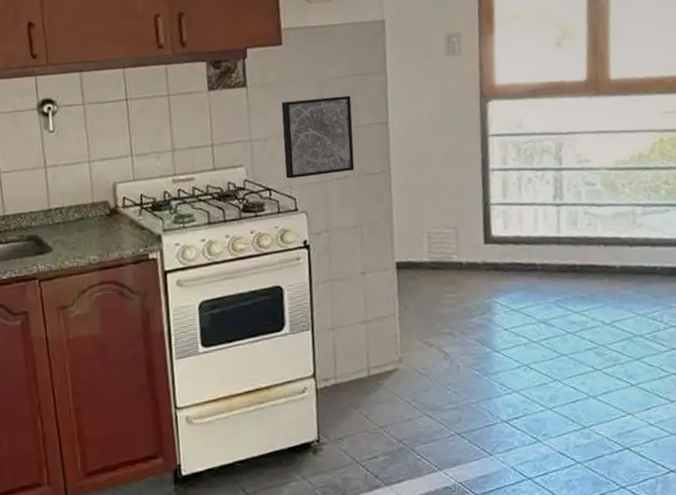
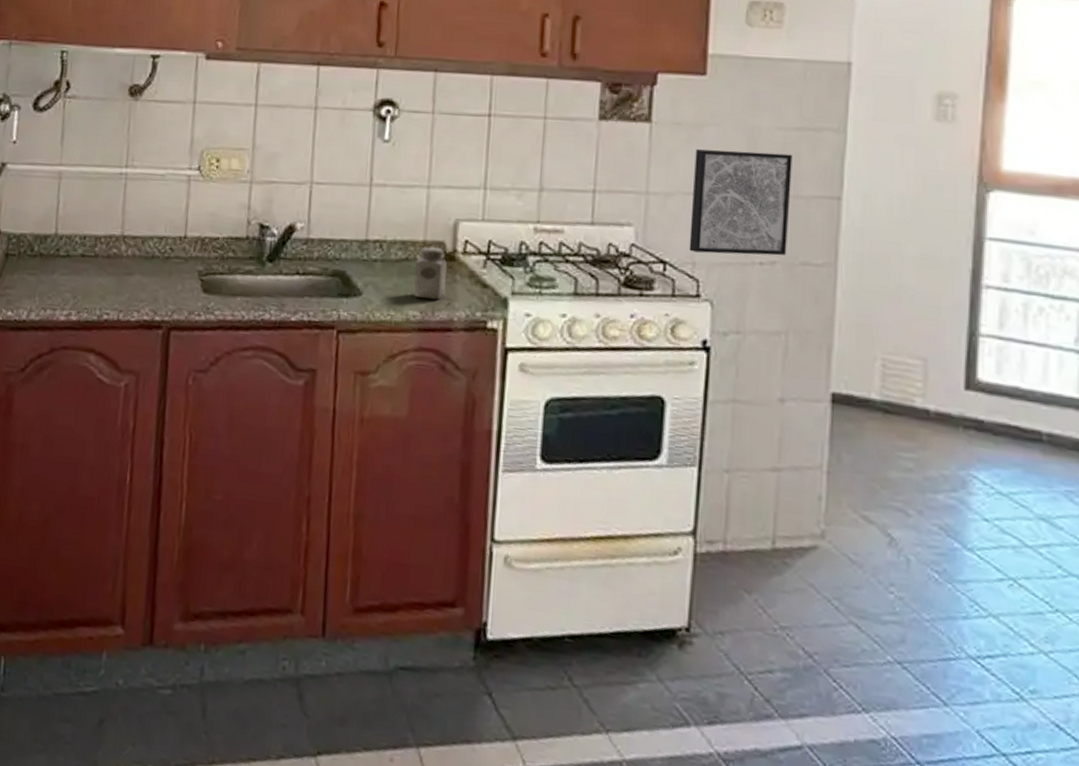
salt shaker: none [88,206,115,246] -> present [414,247,447,300]

